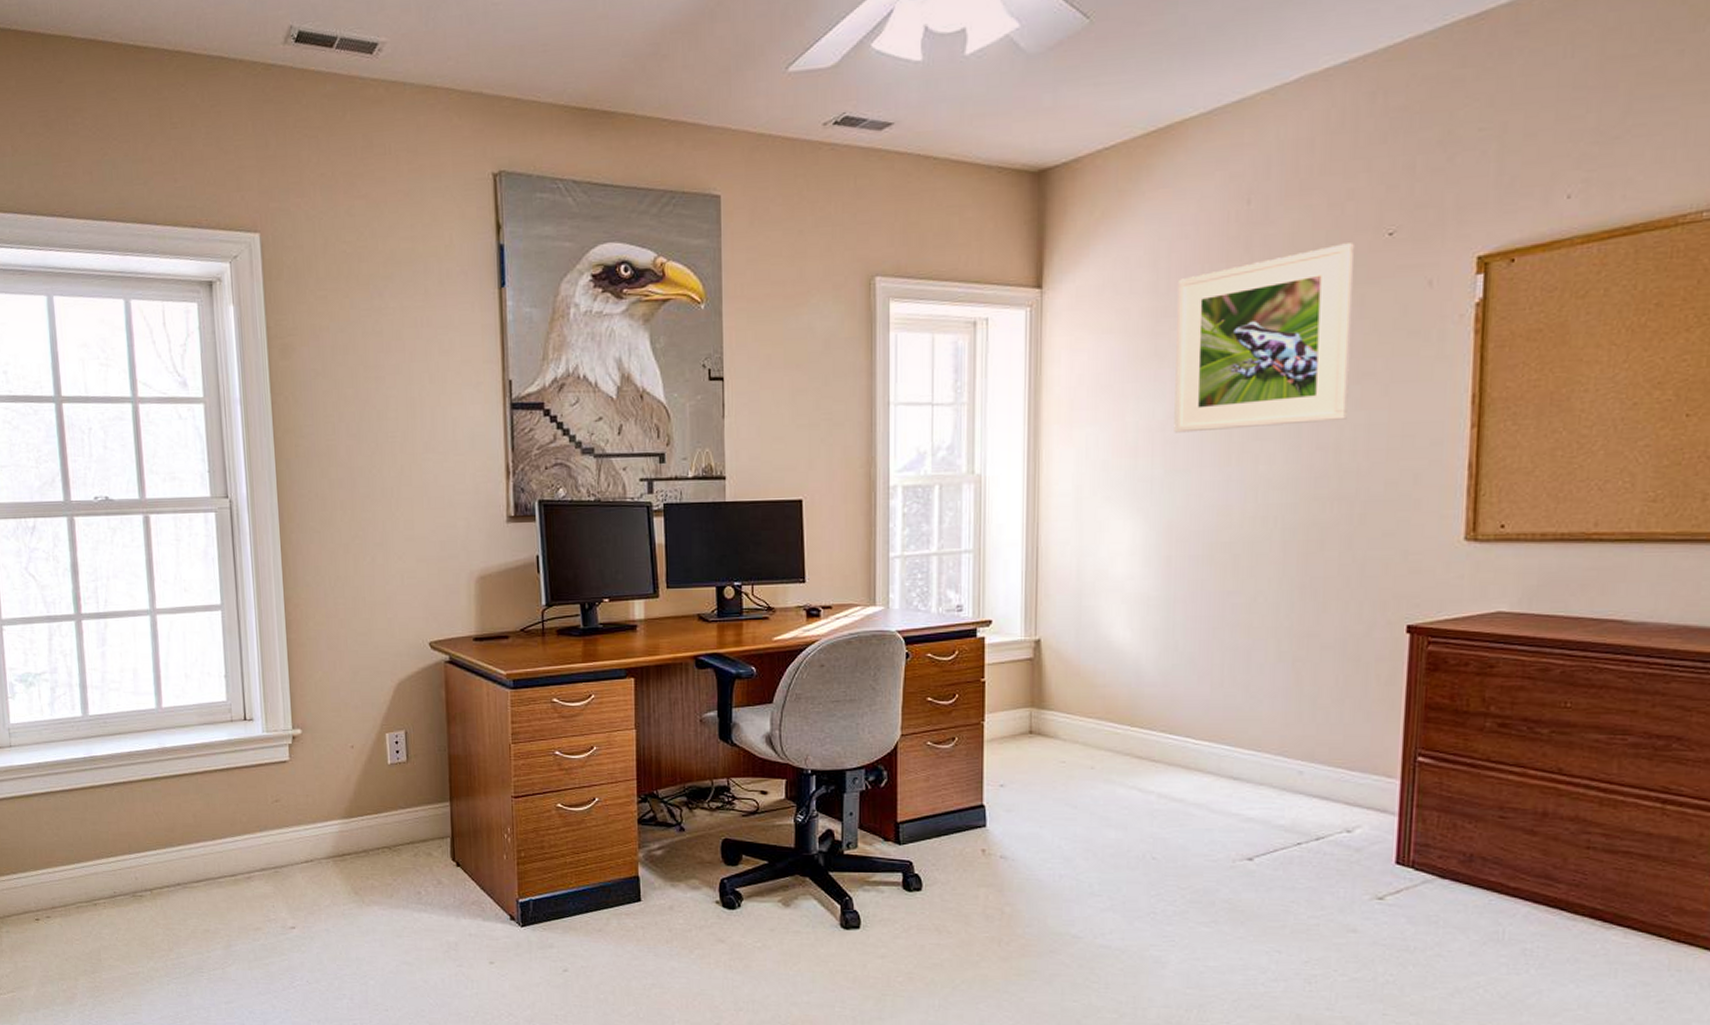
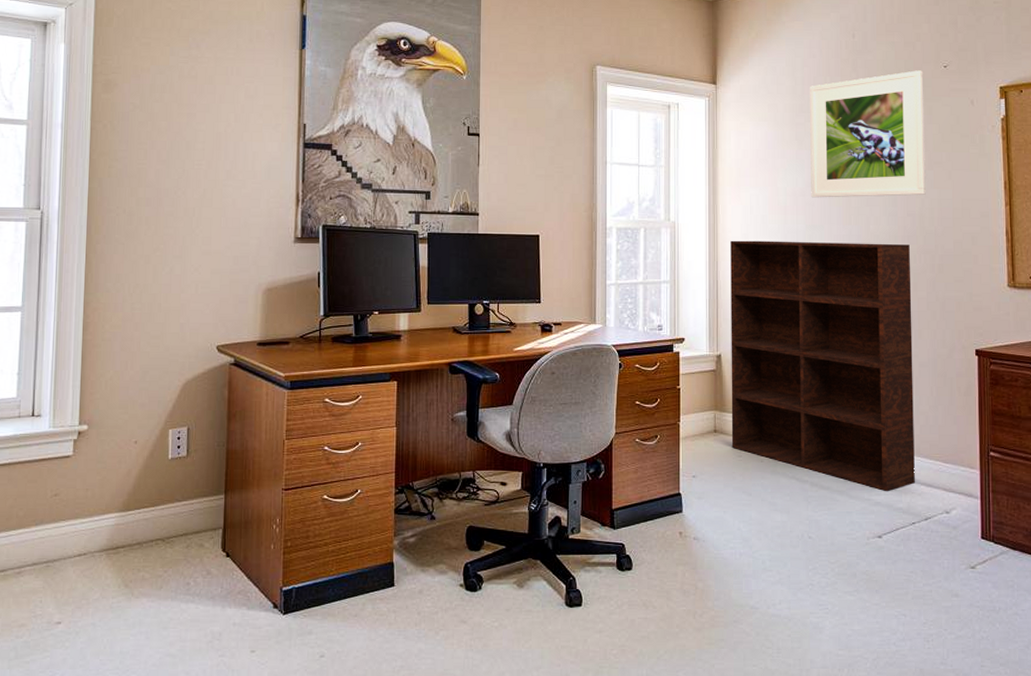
shelving unit: none [1052,488,1317,804] -> present [730,240,915,491]

